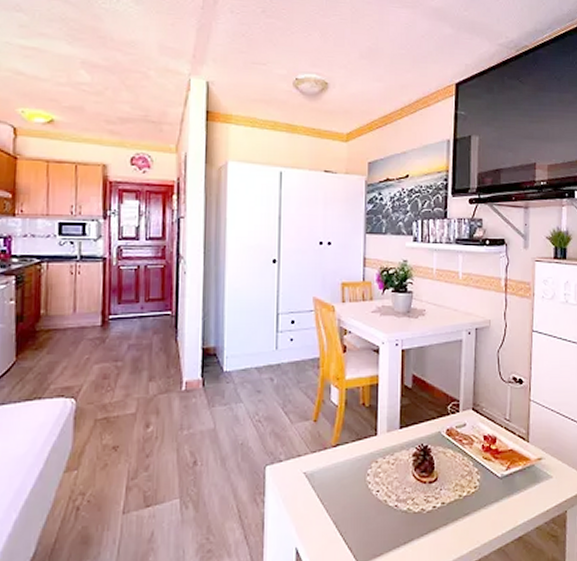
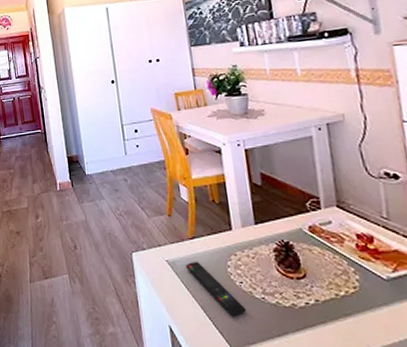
remote control: none [324,472,378,529] -> present [185,262,246,317]

